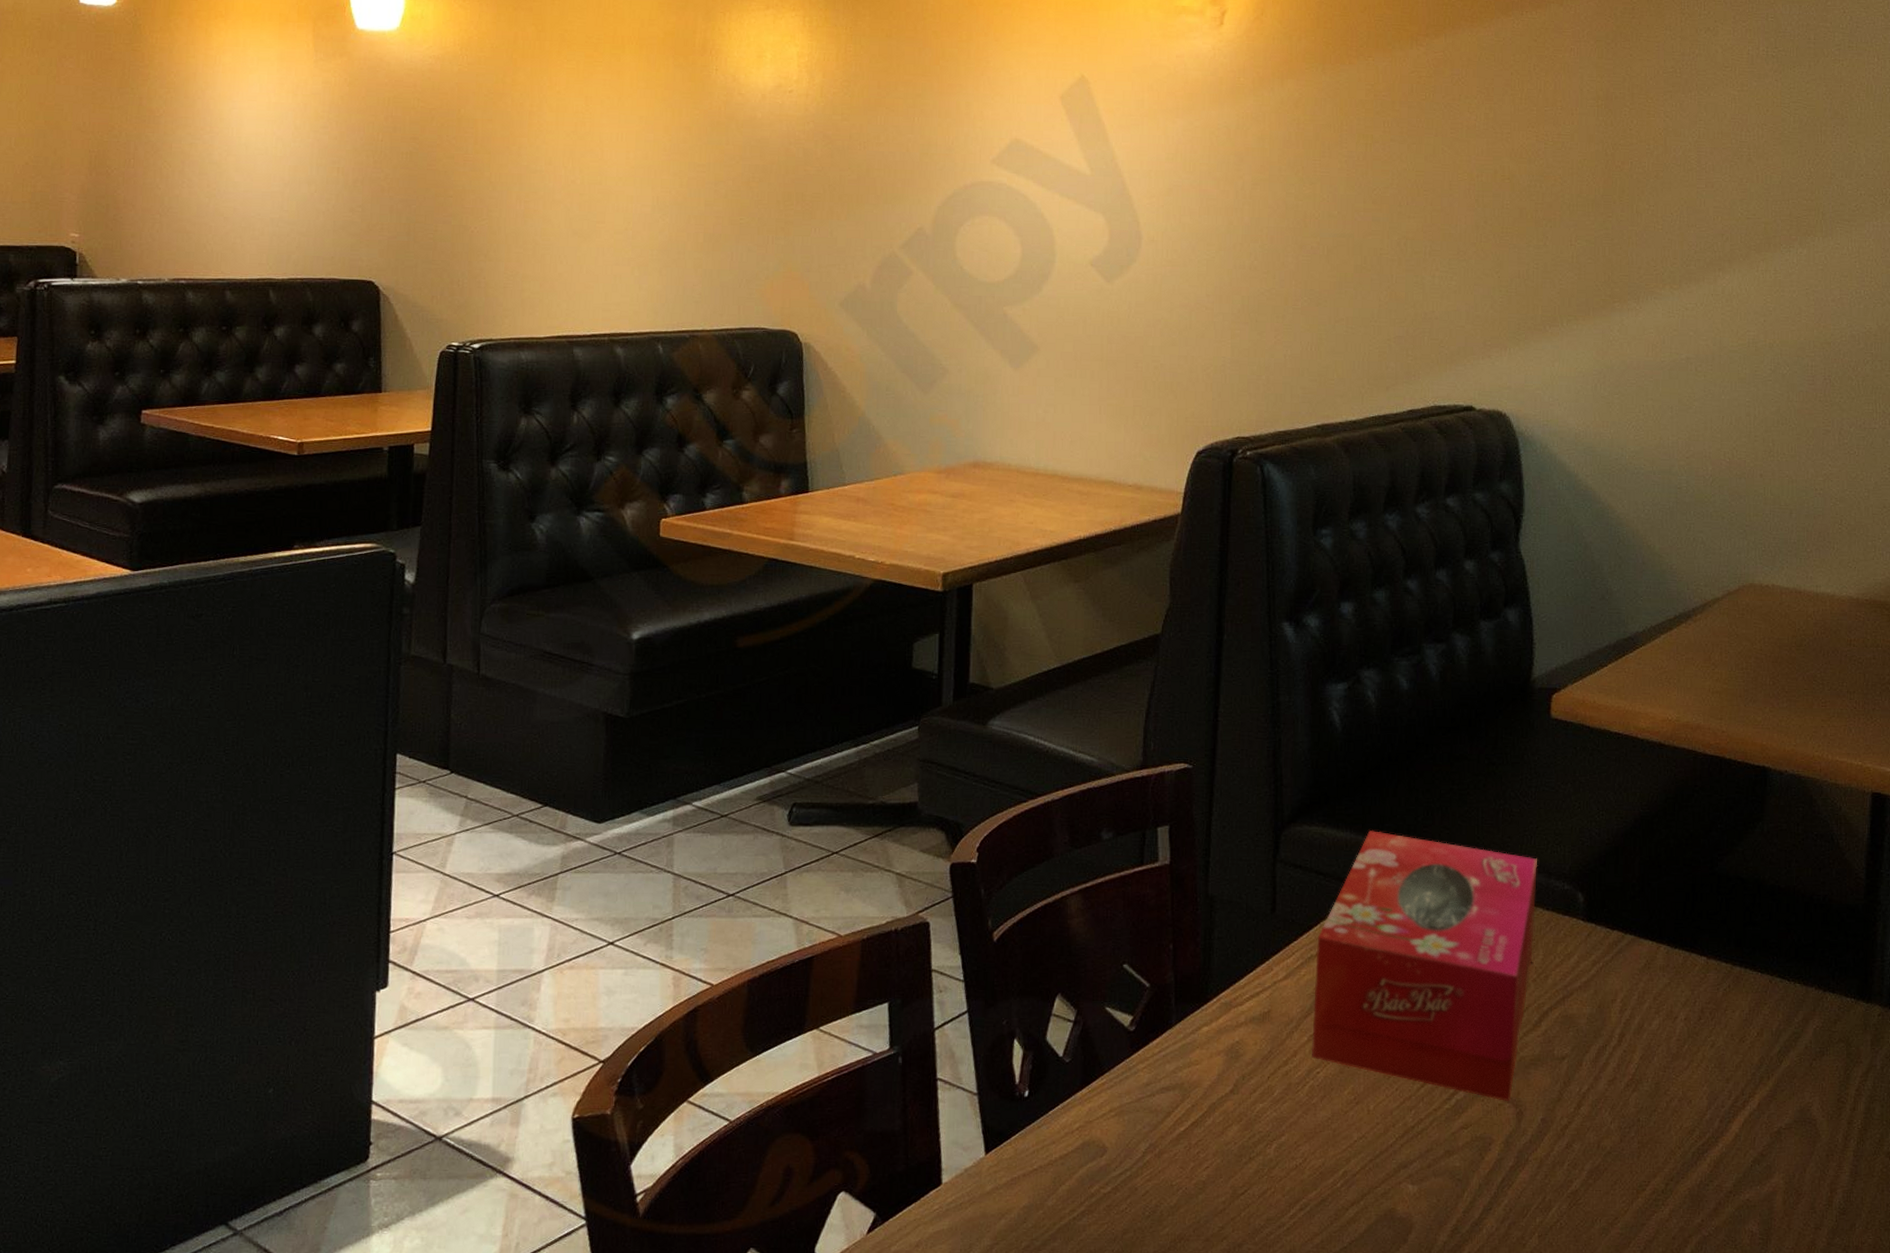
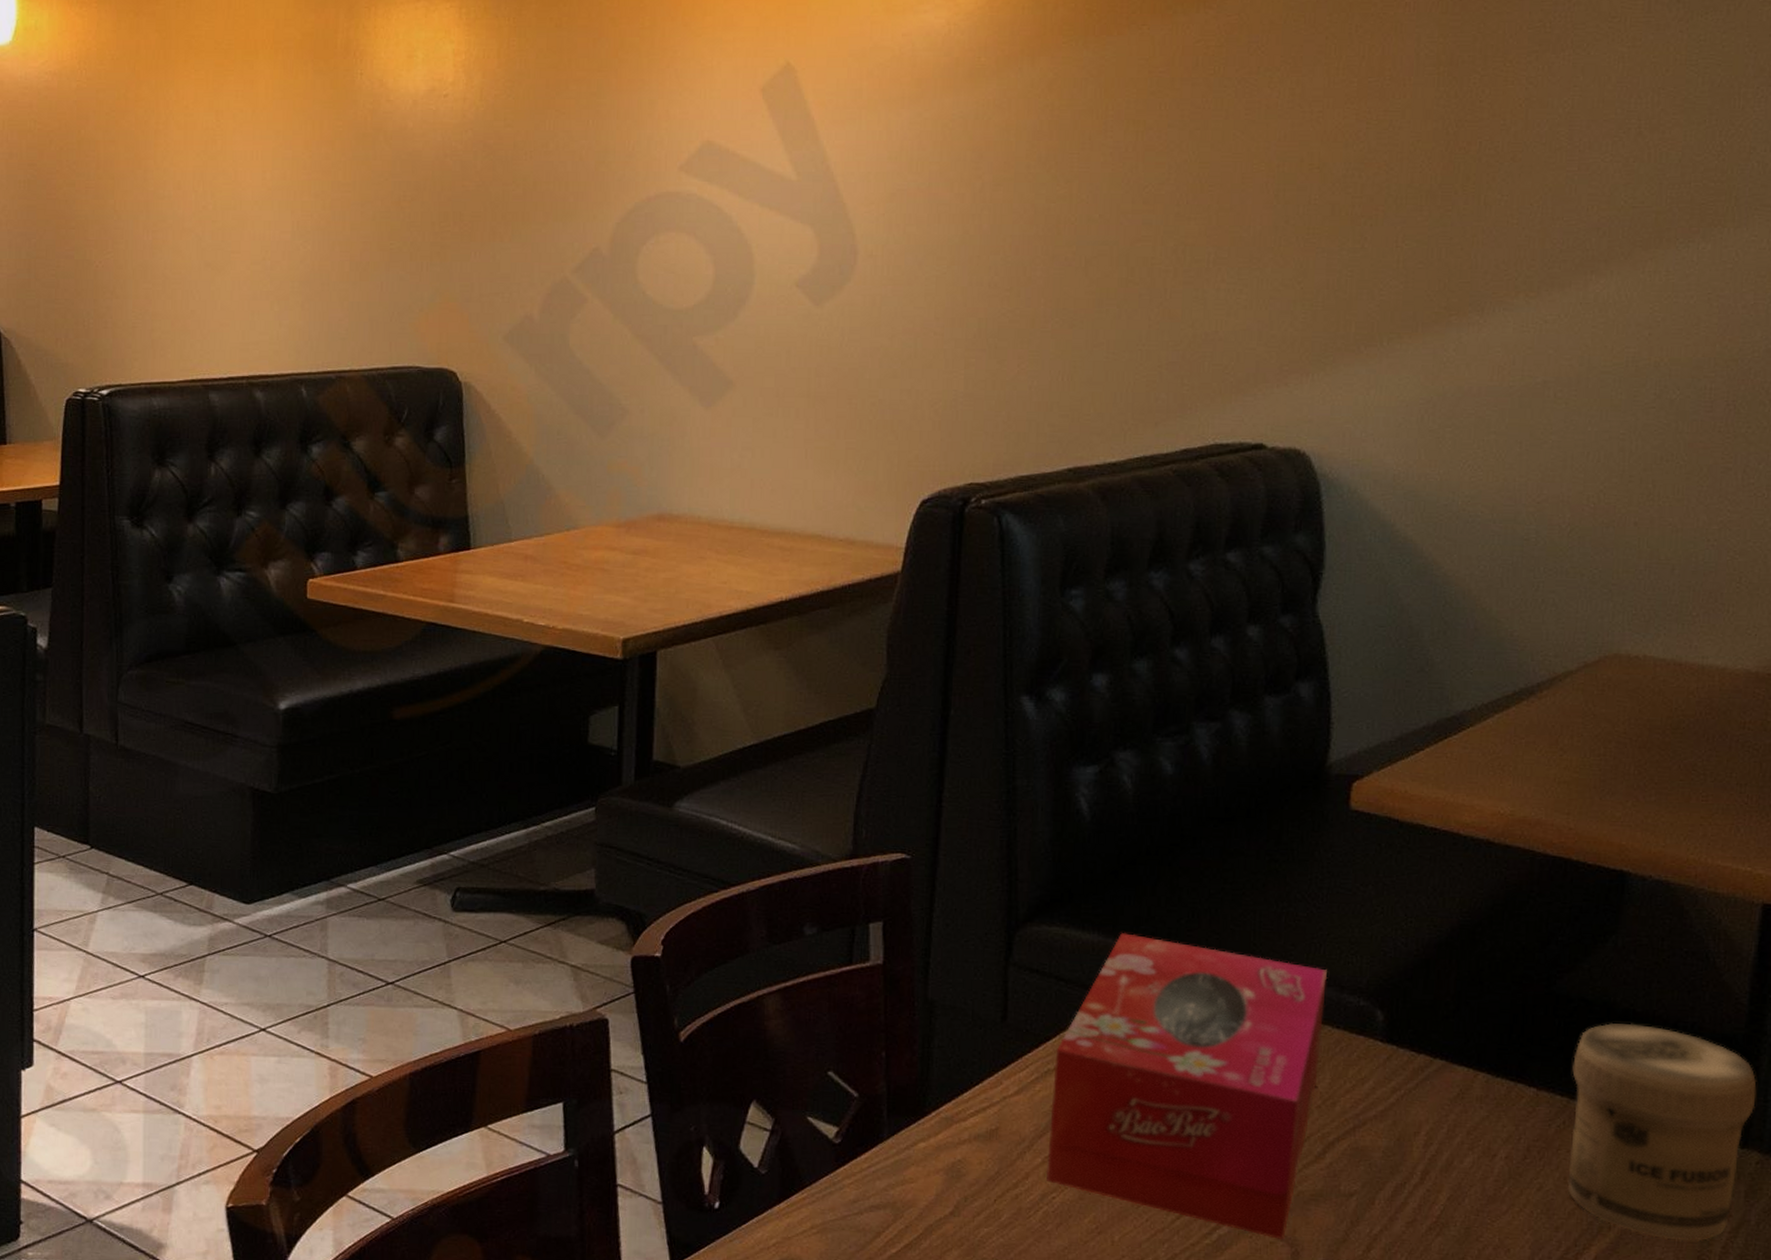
jar: none [1734,897,1875,1086] -> present [1567,1023,1757,1241]

